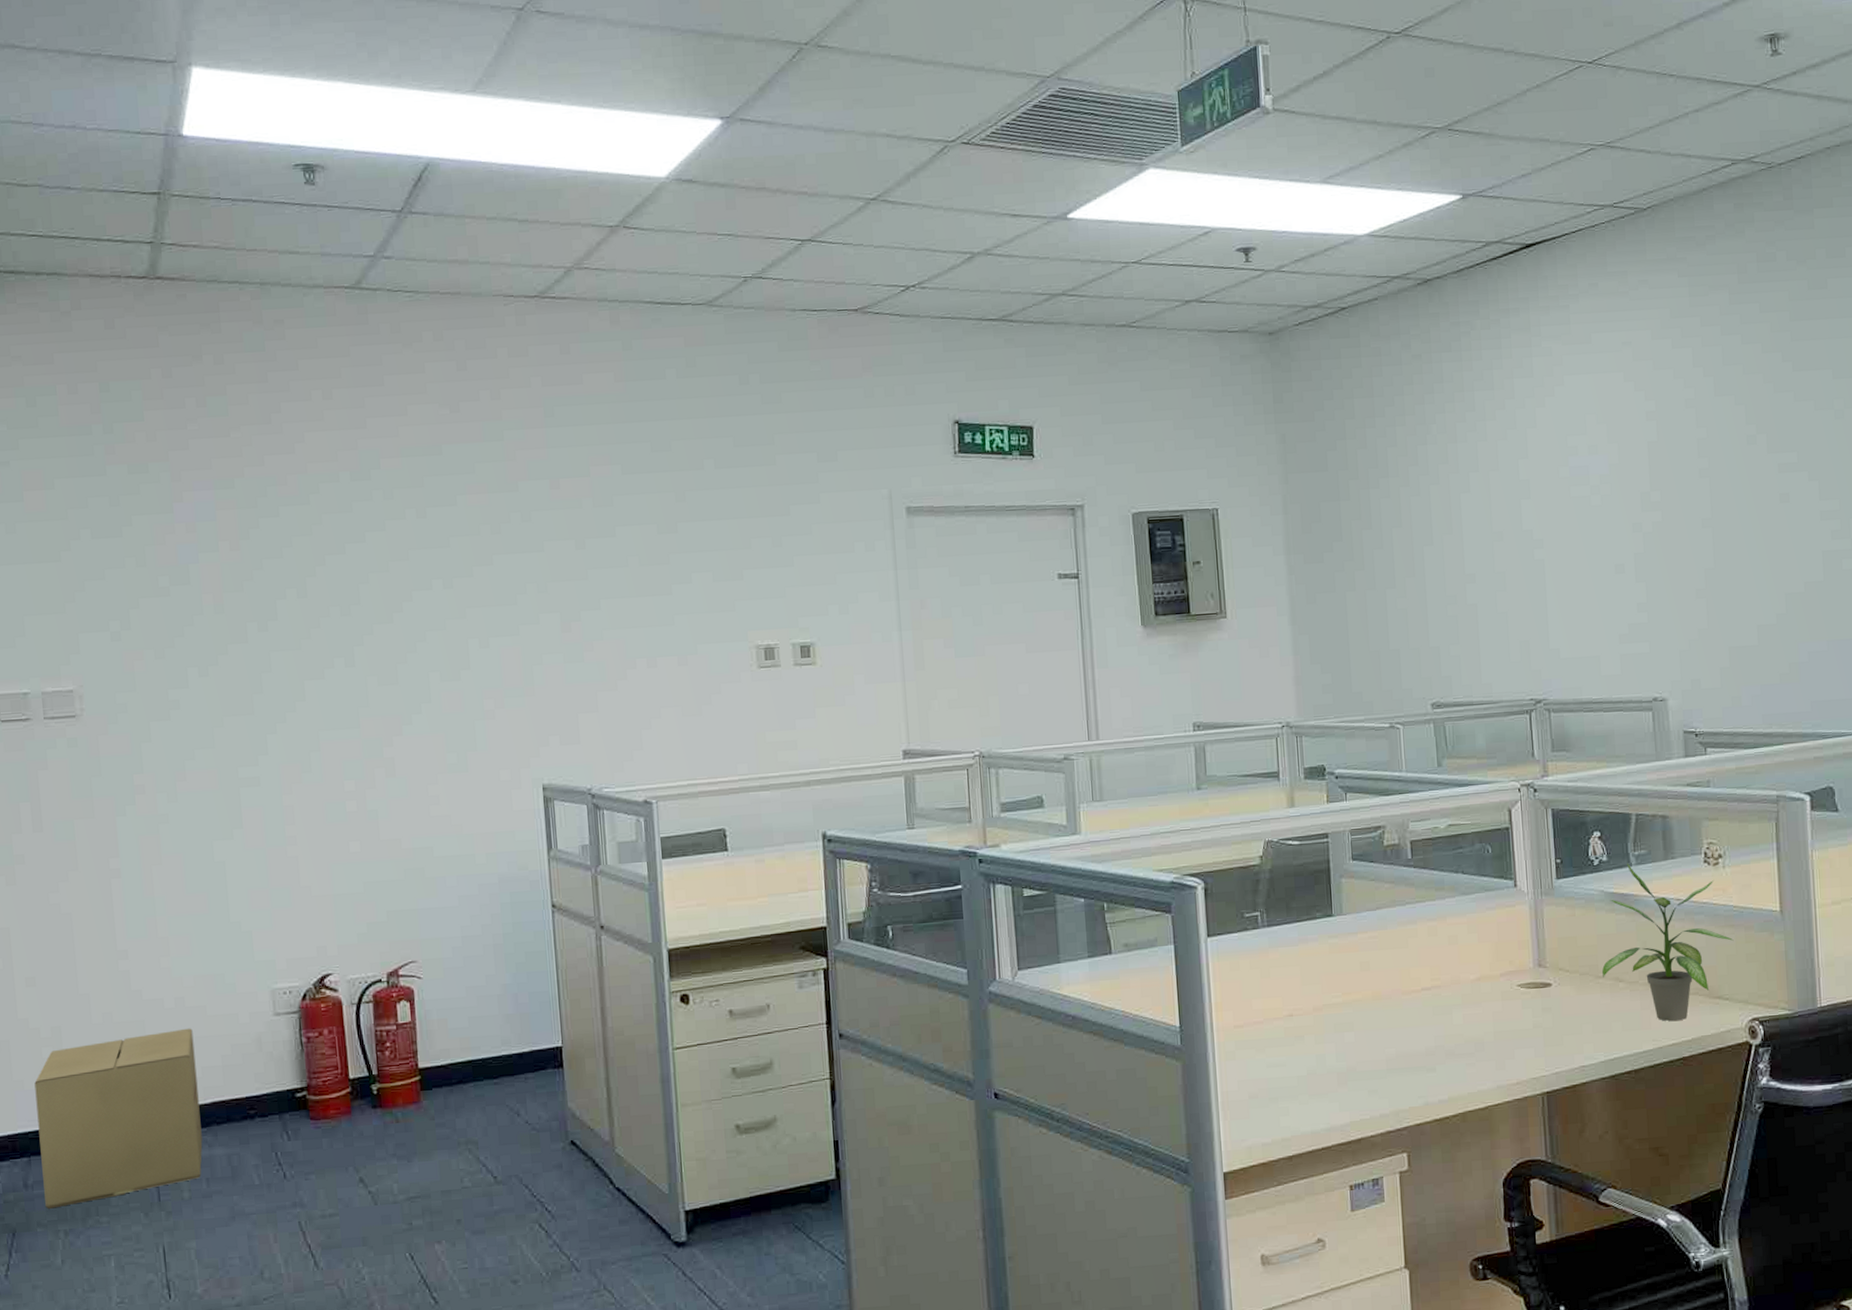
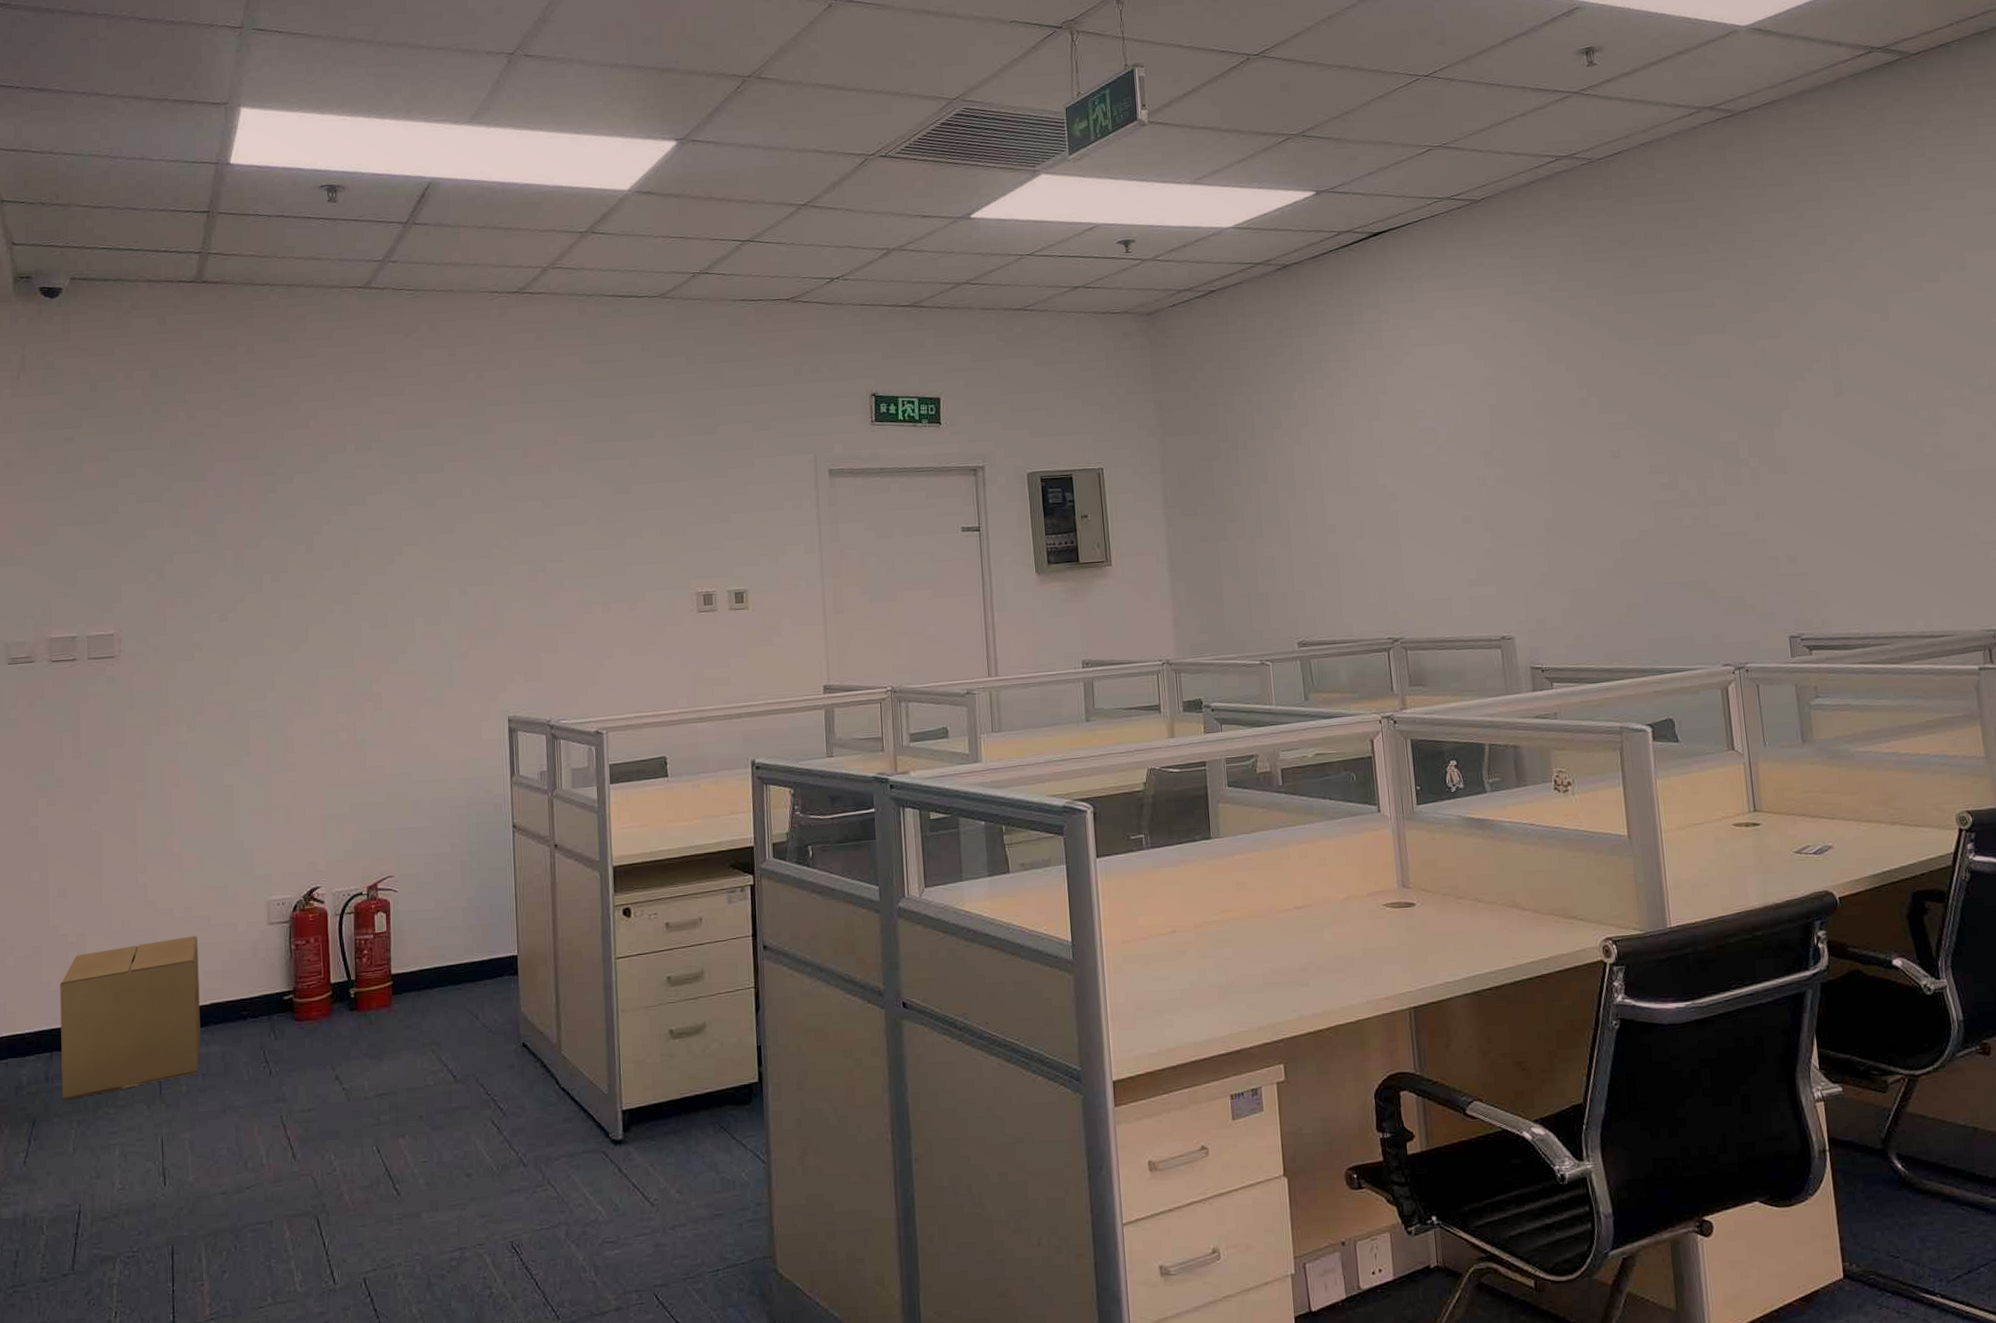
potted plant: present [1602,863,1734,1021] -> none [1462,790,1585,940]

